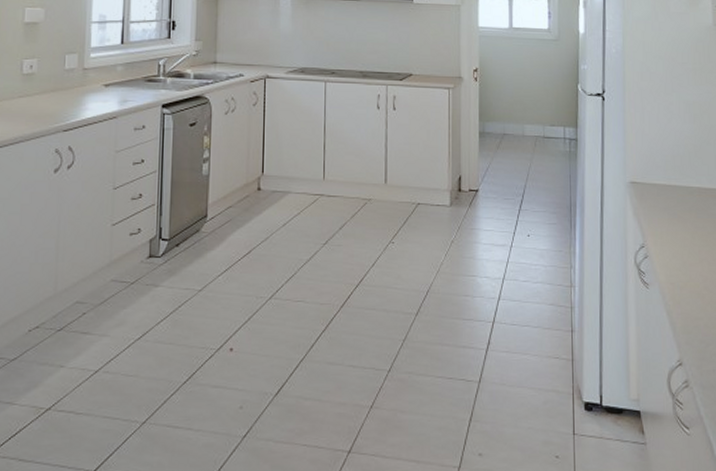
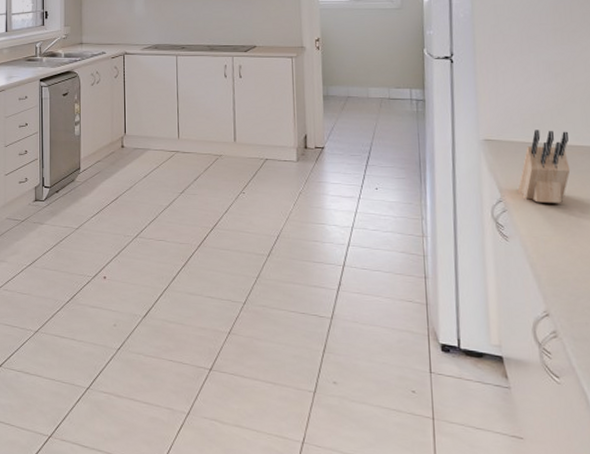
knife block: none [659,172,704,248] -> present [518,130,571,203]

